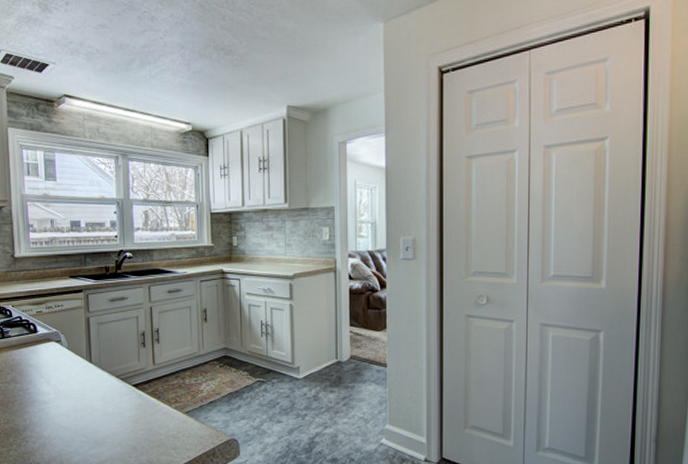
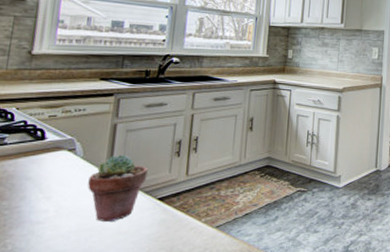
potted succulent: none [75,345,121,405] -> present [88,154,148,223]

